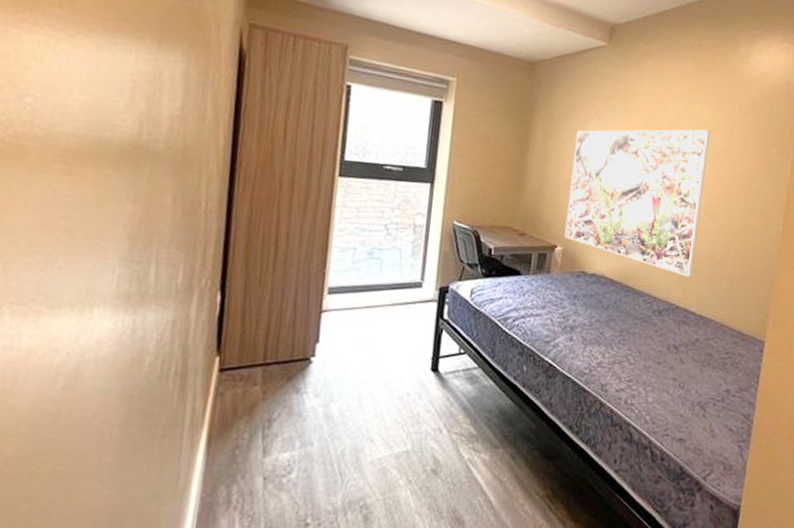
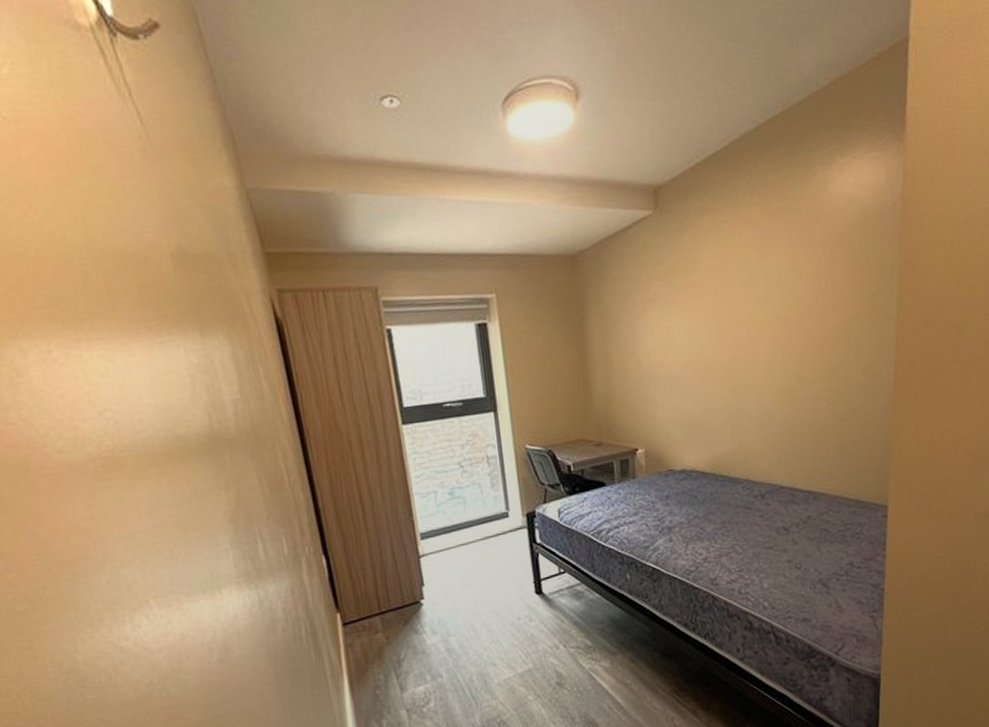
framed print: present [564,129,710,277] -> none [637,283,794,453]

